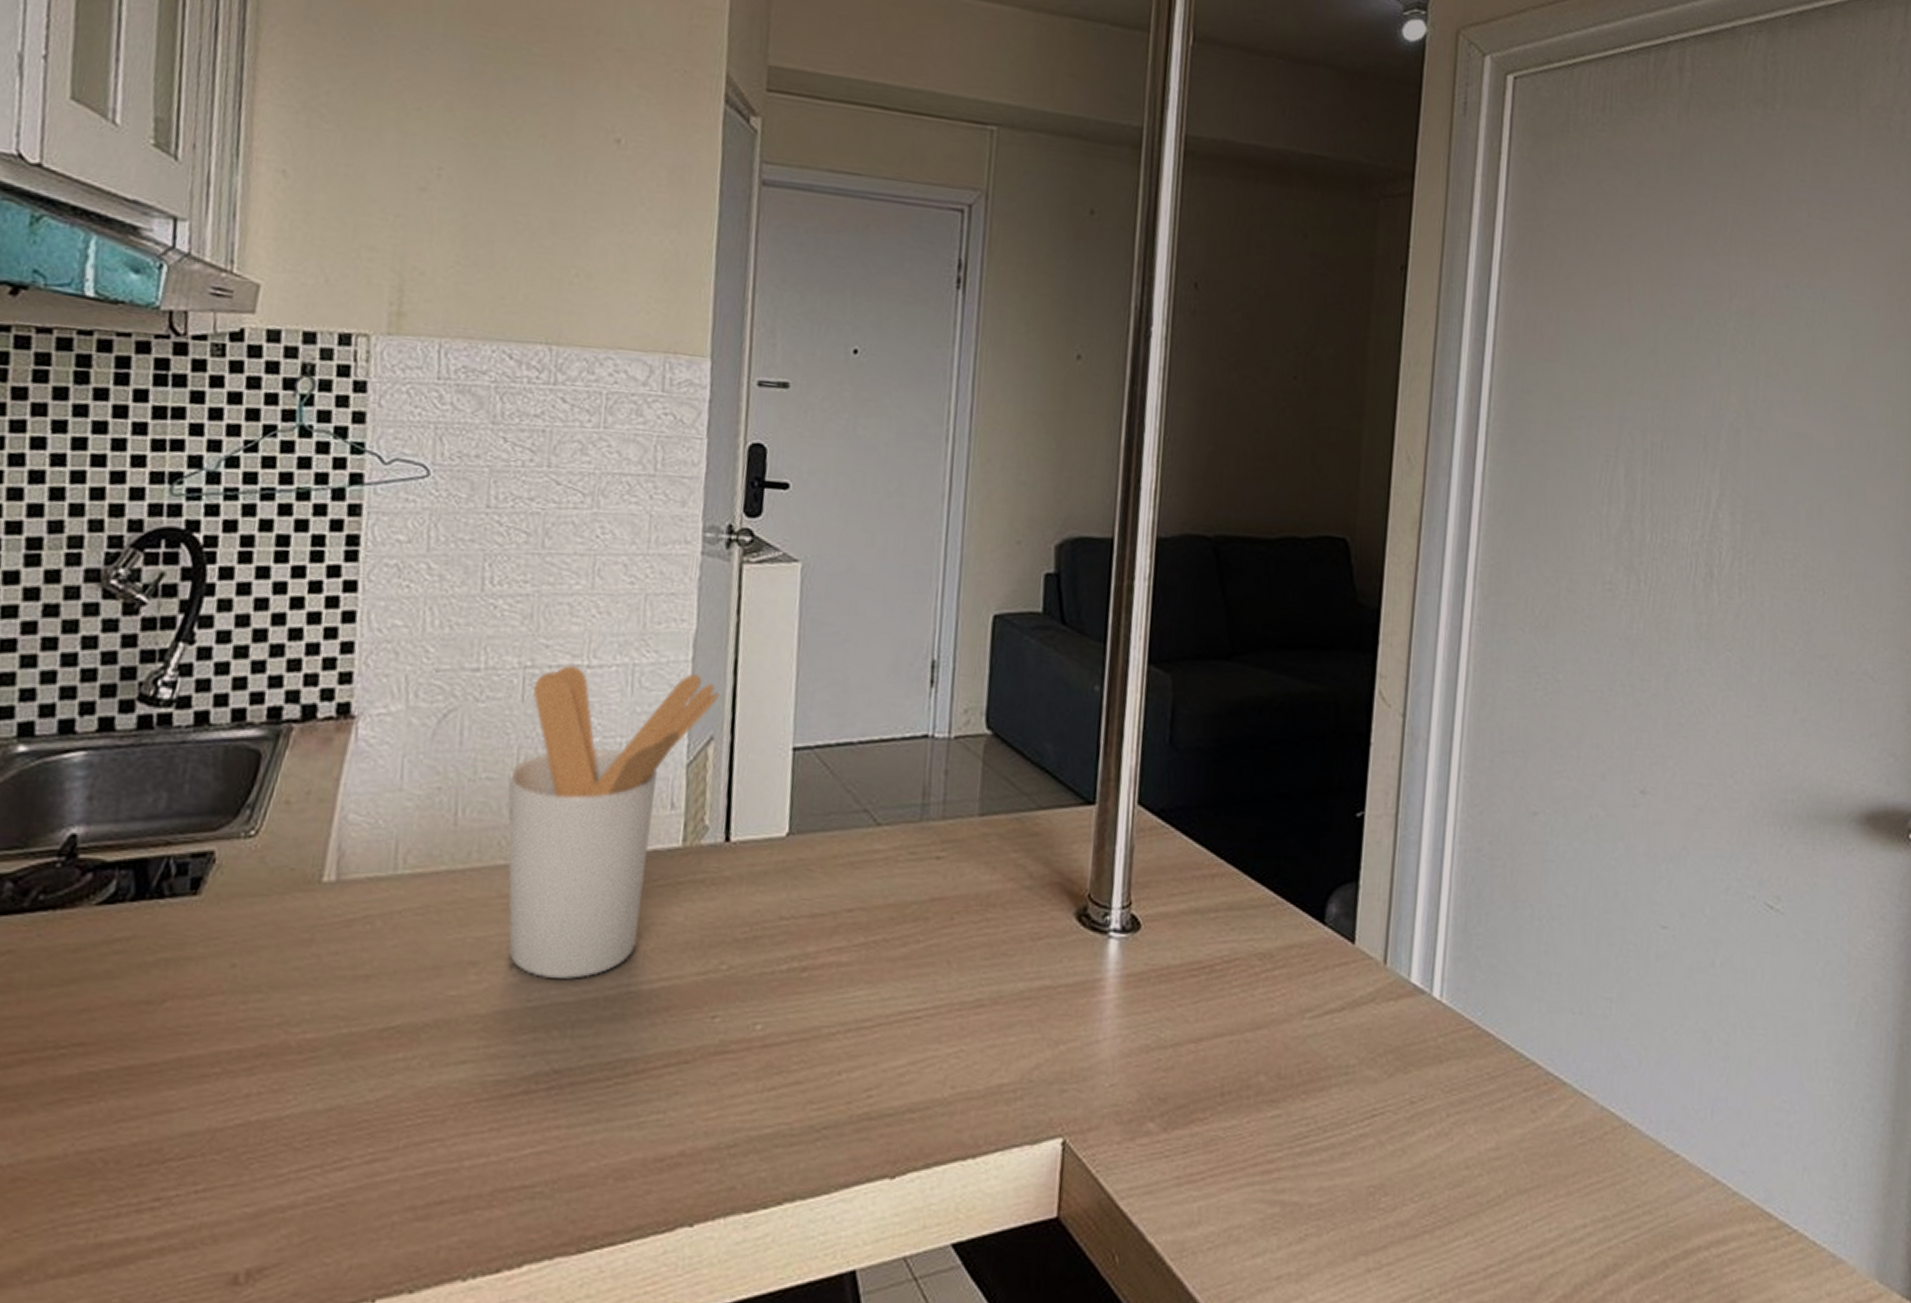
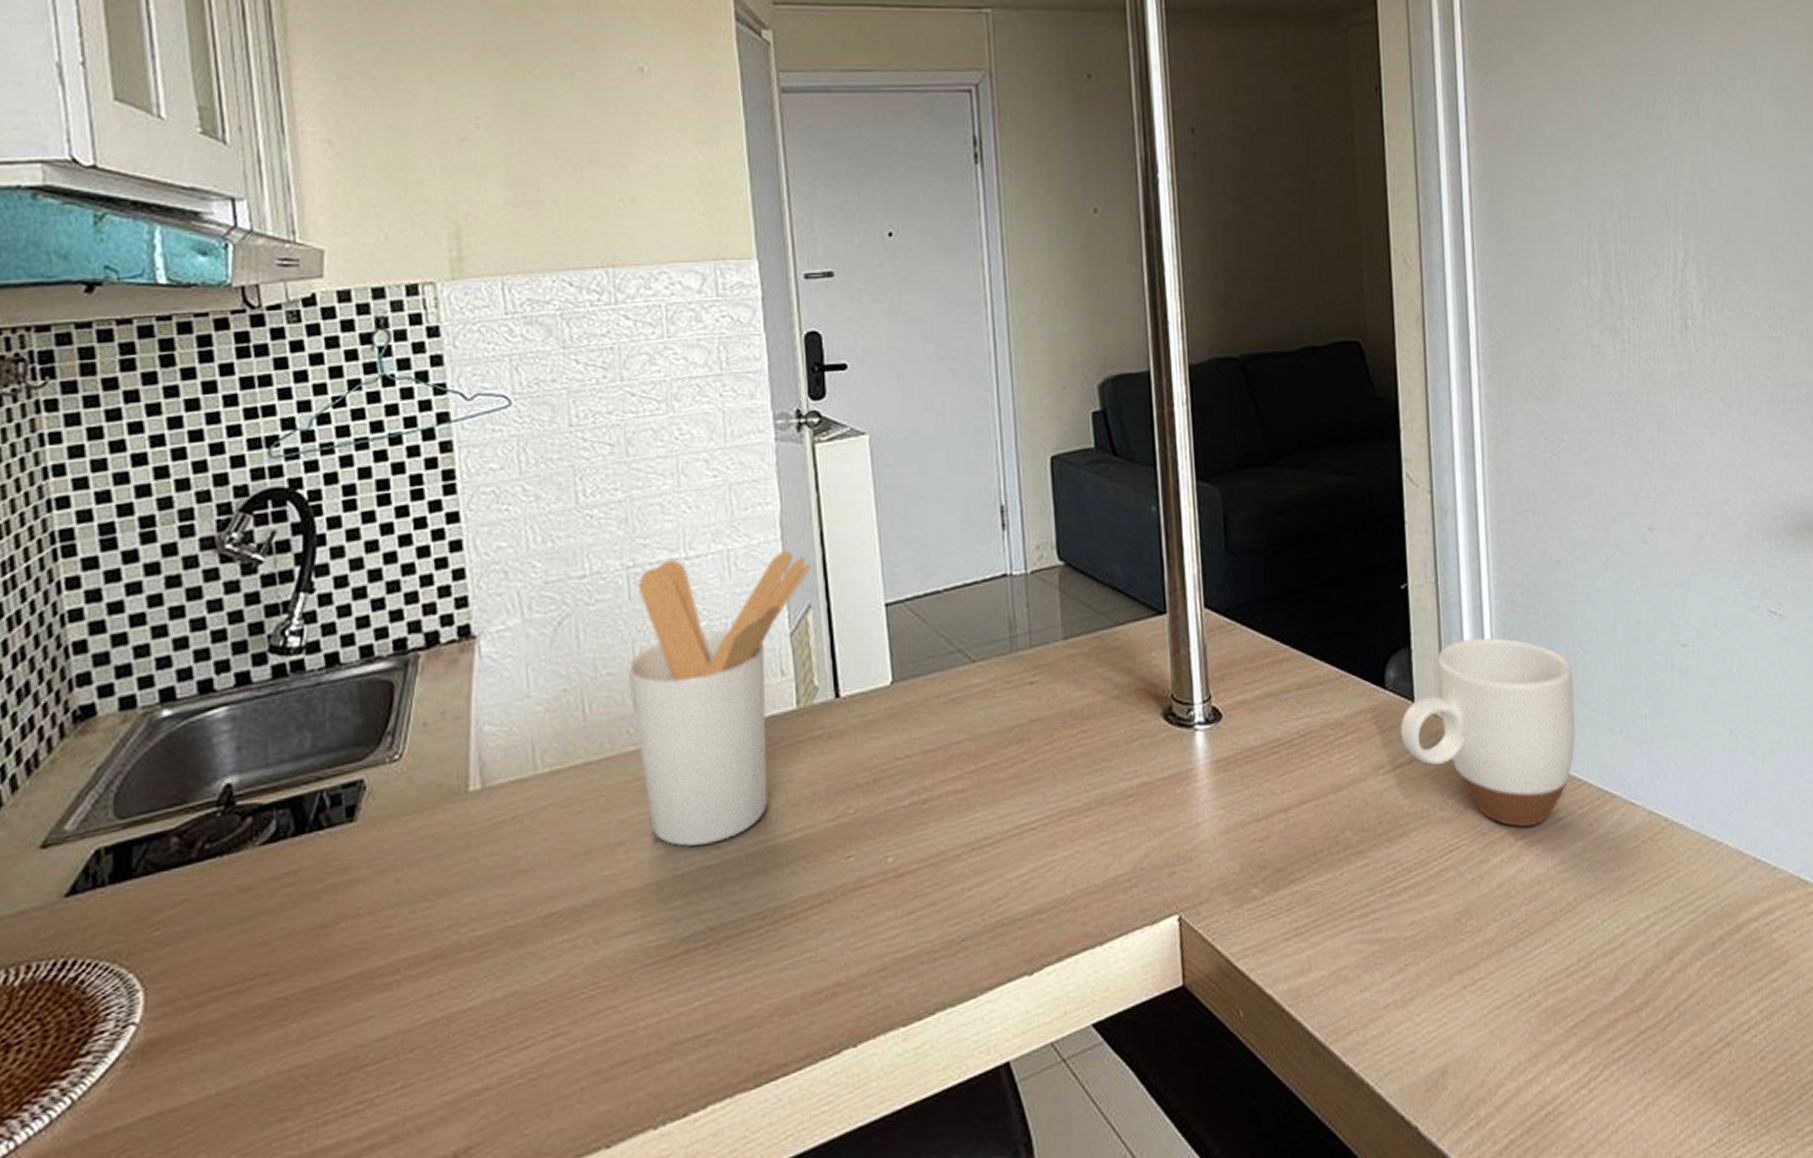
mug: none [1334,883,1536,1103] -> present [1400,637,1576,827]

